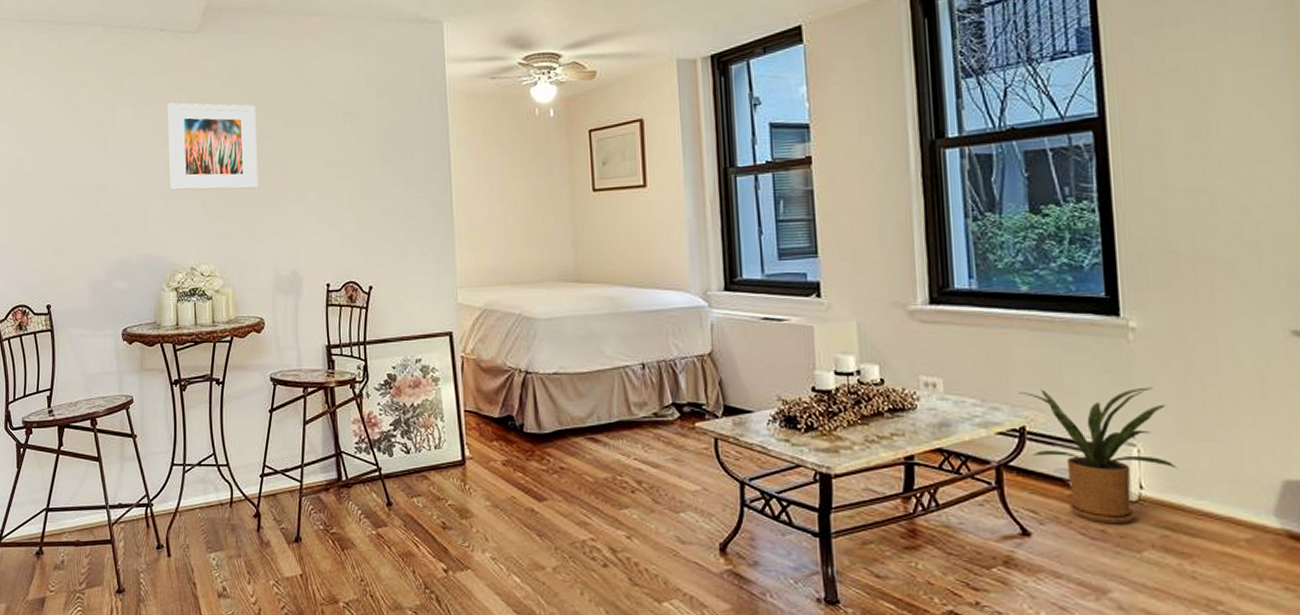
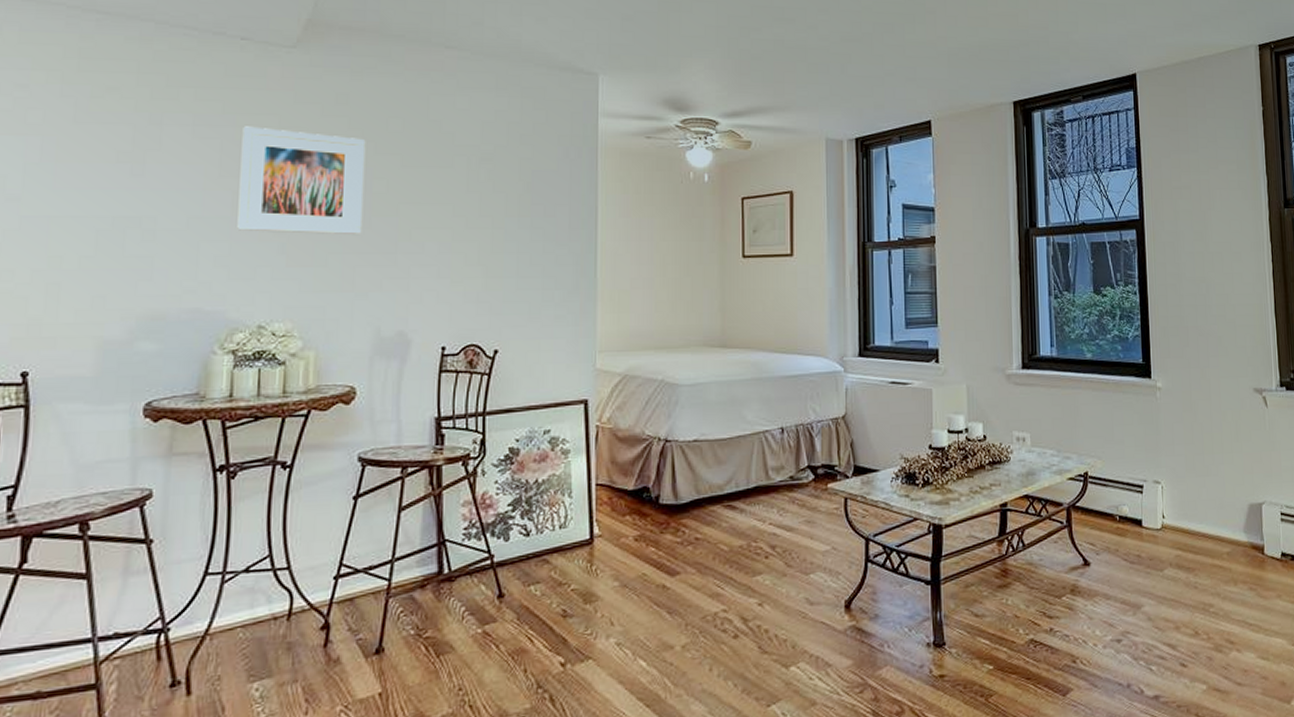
house plant: present [1018,387,1178,525] -> none [1084,435,1187,550]

